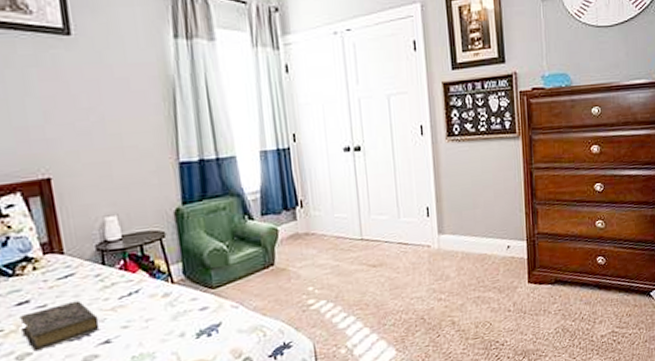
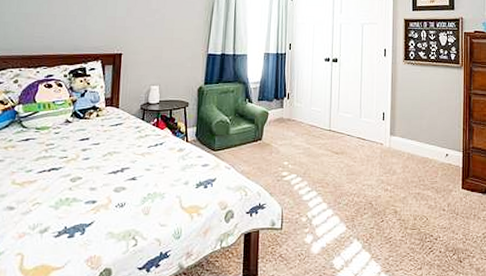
book: present [19,300,100,352] -> none [79,144,131,177]

